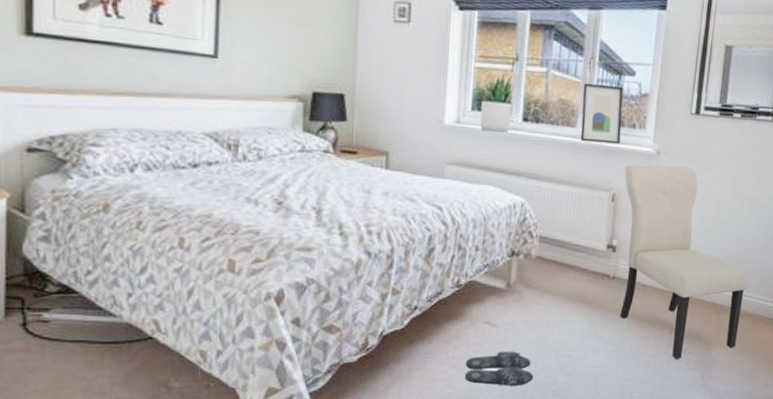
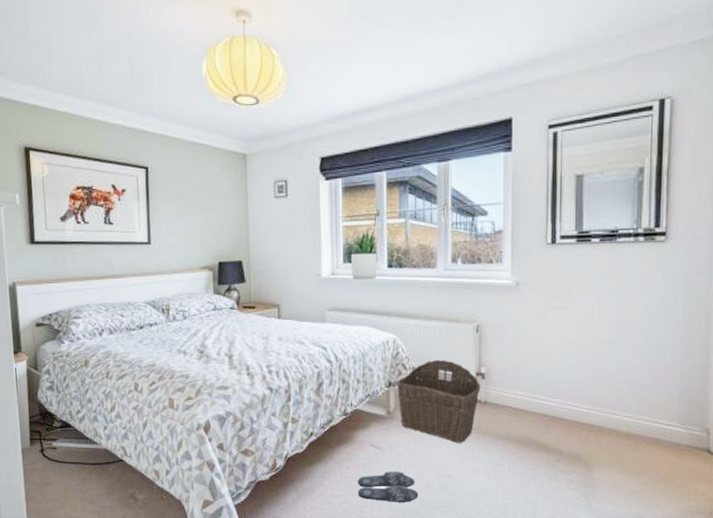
wicker basket: none [520,228,611,320] -> present [397,359,481,443]
picture frame: present [580,84,623,144] -> none [439,227,479,281]
chair: present [619,164,748,359] -> none [487,294,625,479]

